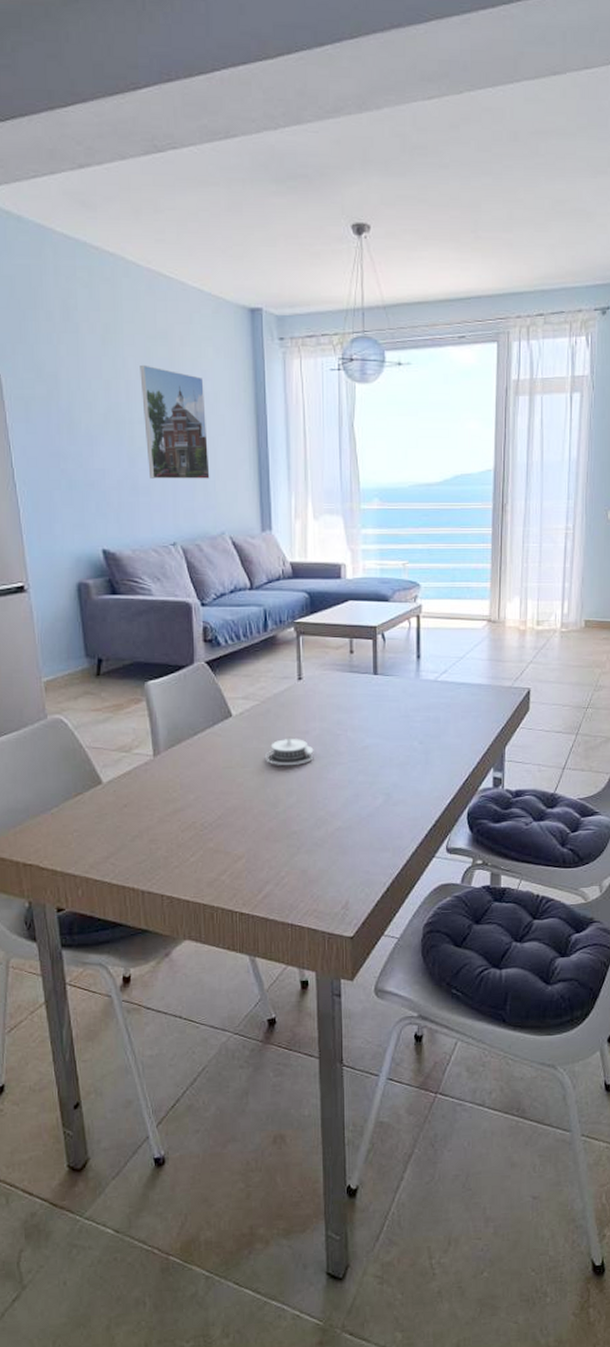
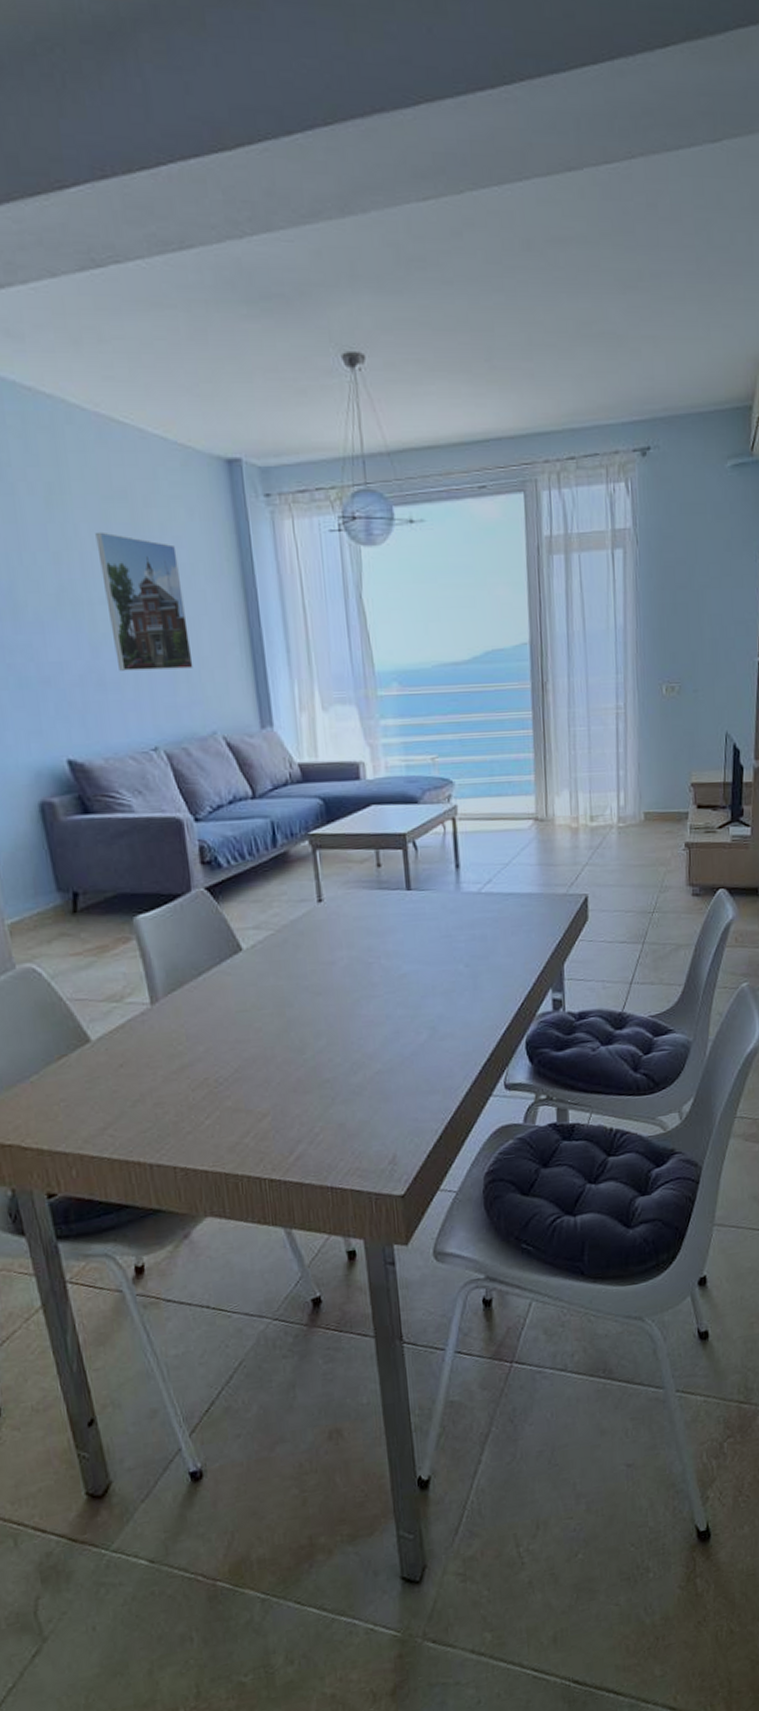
architectural model: present [265,736,314,765] -> none [286,969,343,1004]

